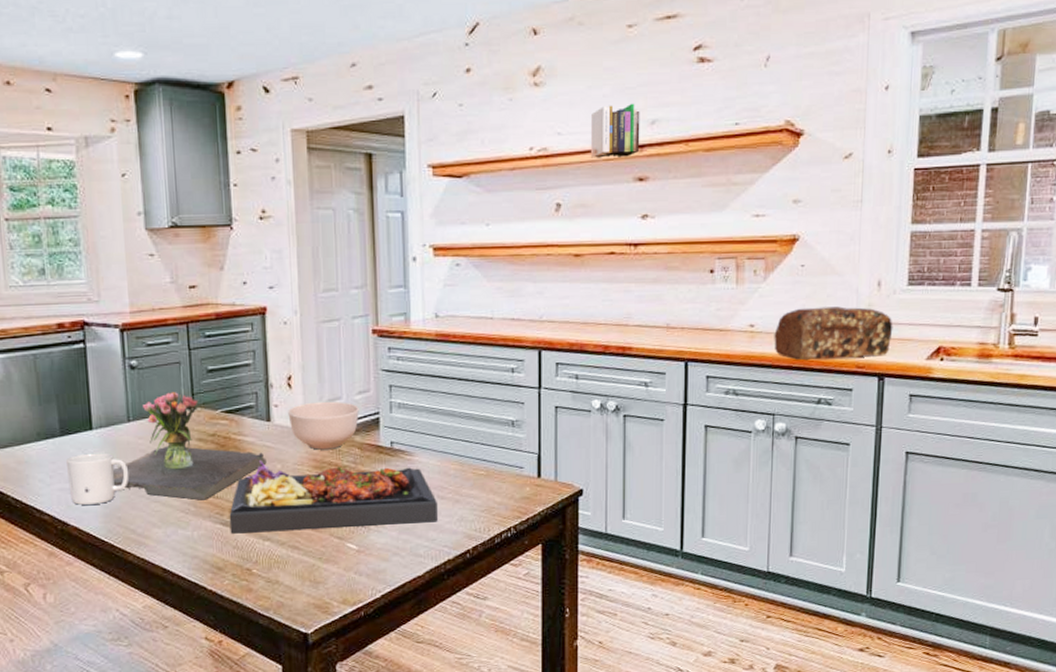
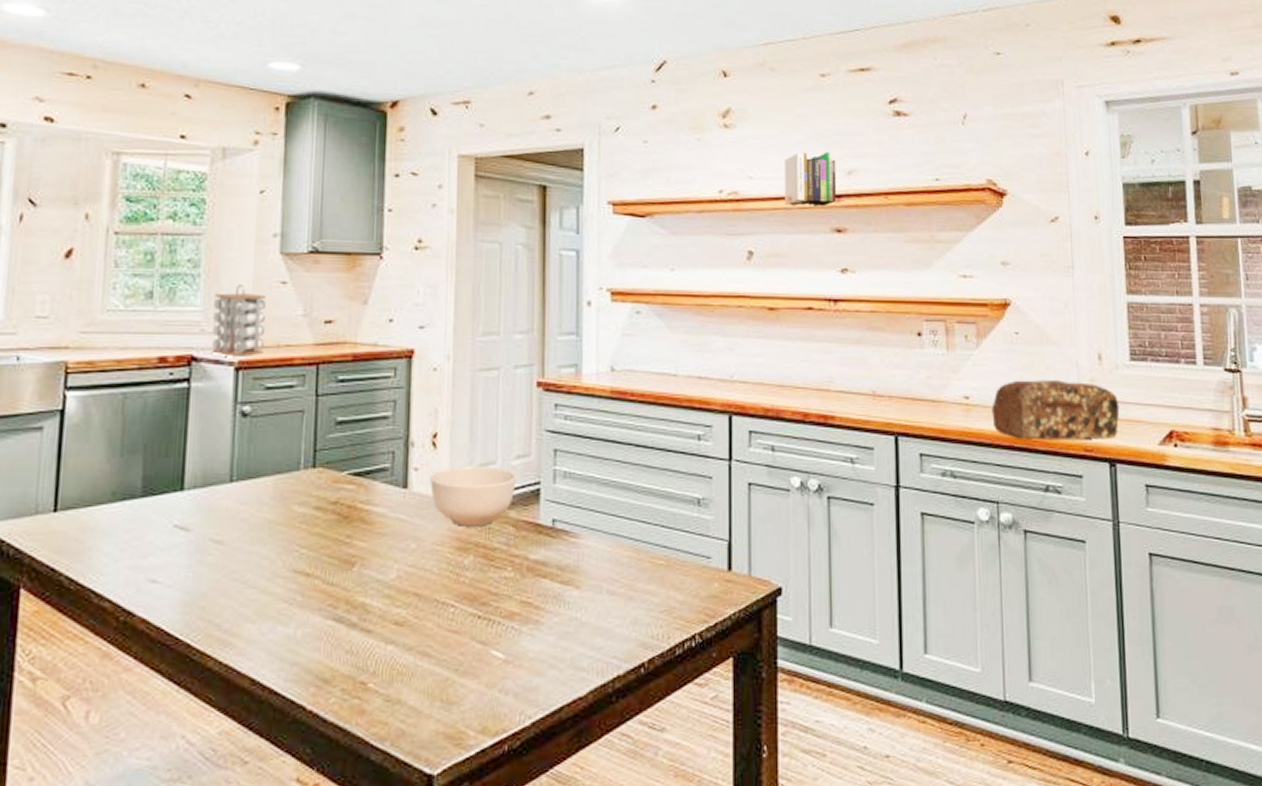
mug: present [66,452,130,506] -> none [142,520,223,590]
spice rack: none [95,259,142,320] -> present [211,284,266,357]
flower arrangement: present [113,392,267,500] -> none [202,447,399,587]
food platter: present [229,461,438,534] -> none [344,538,606,634]

